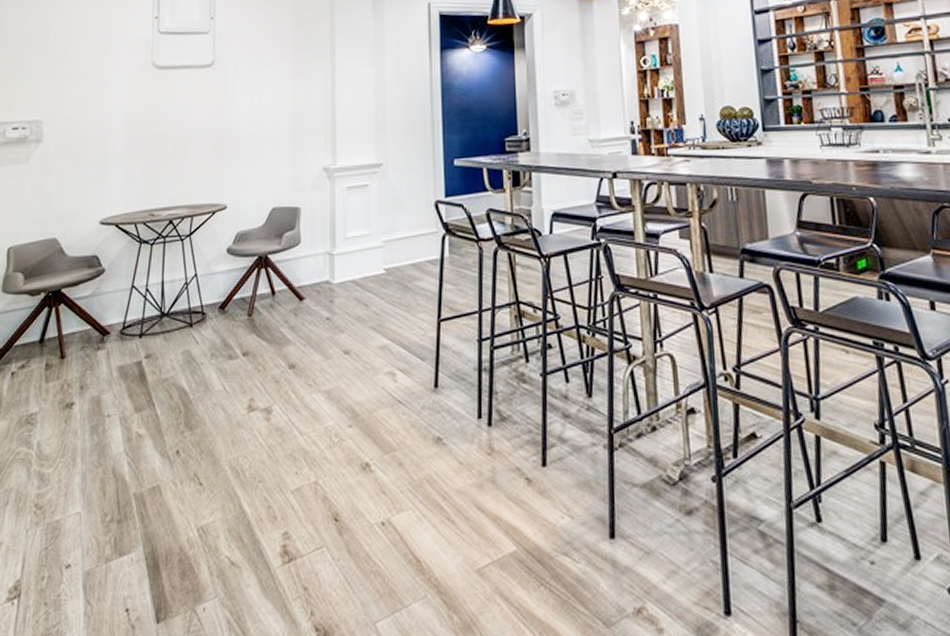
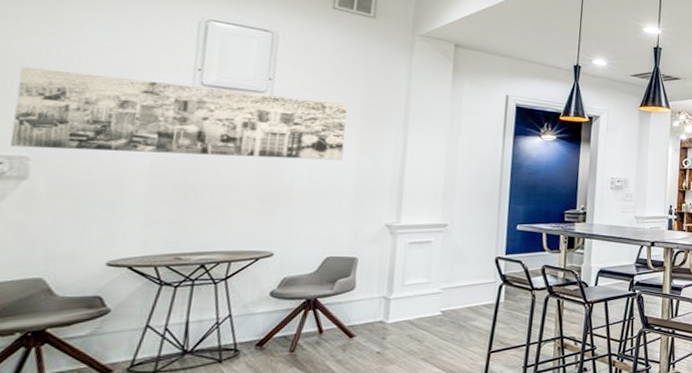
wall art: none [29,34,279,112] -> present [10,66,348,161]

